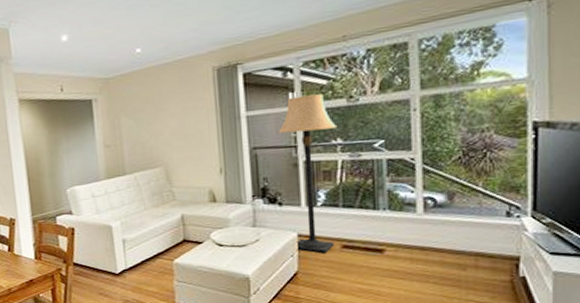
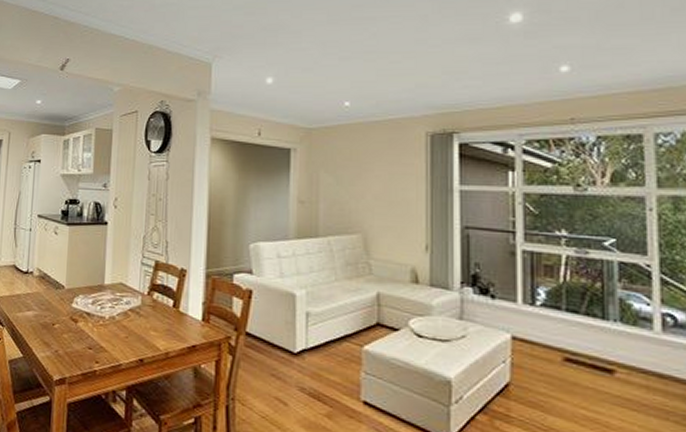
lamp: present [277,94,338,254] -> none [494,176,563,365]

